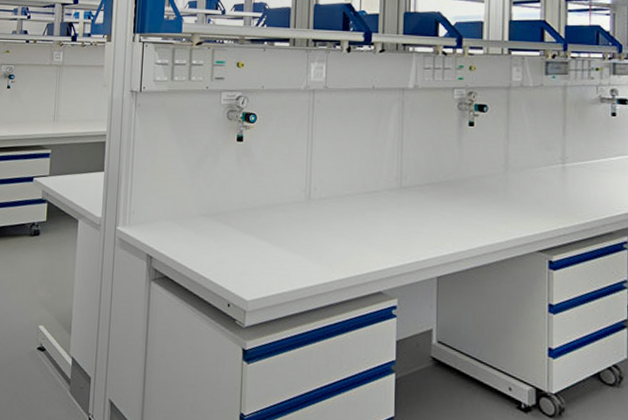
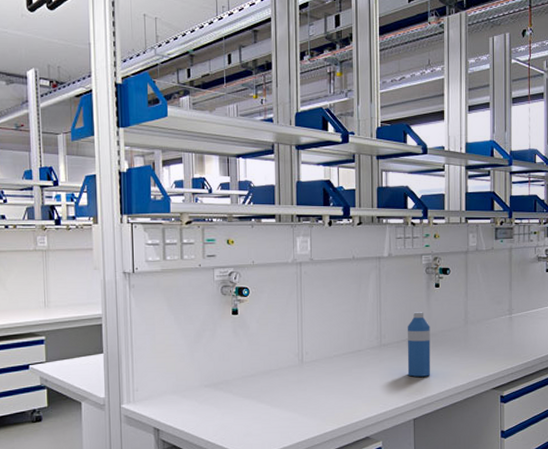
water bottle: none [431,152,461,229] -> present [407,312,431,377]

